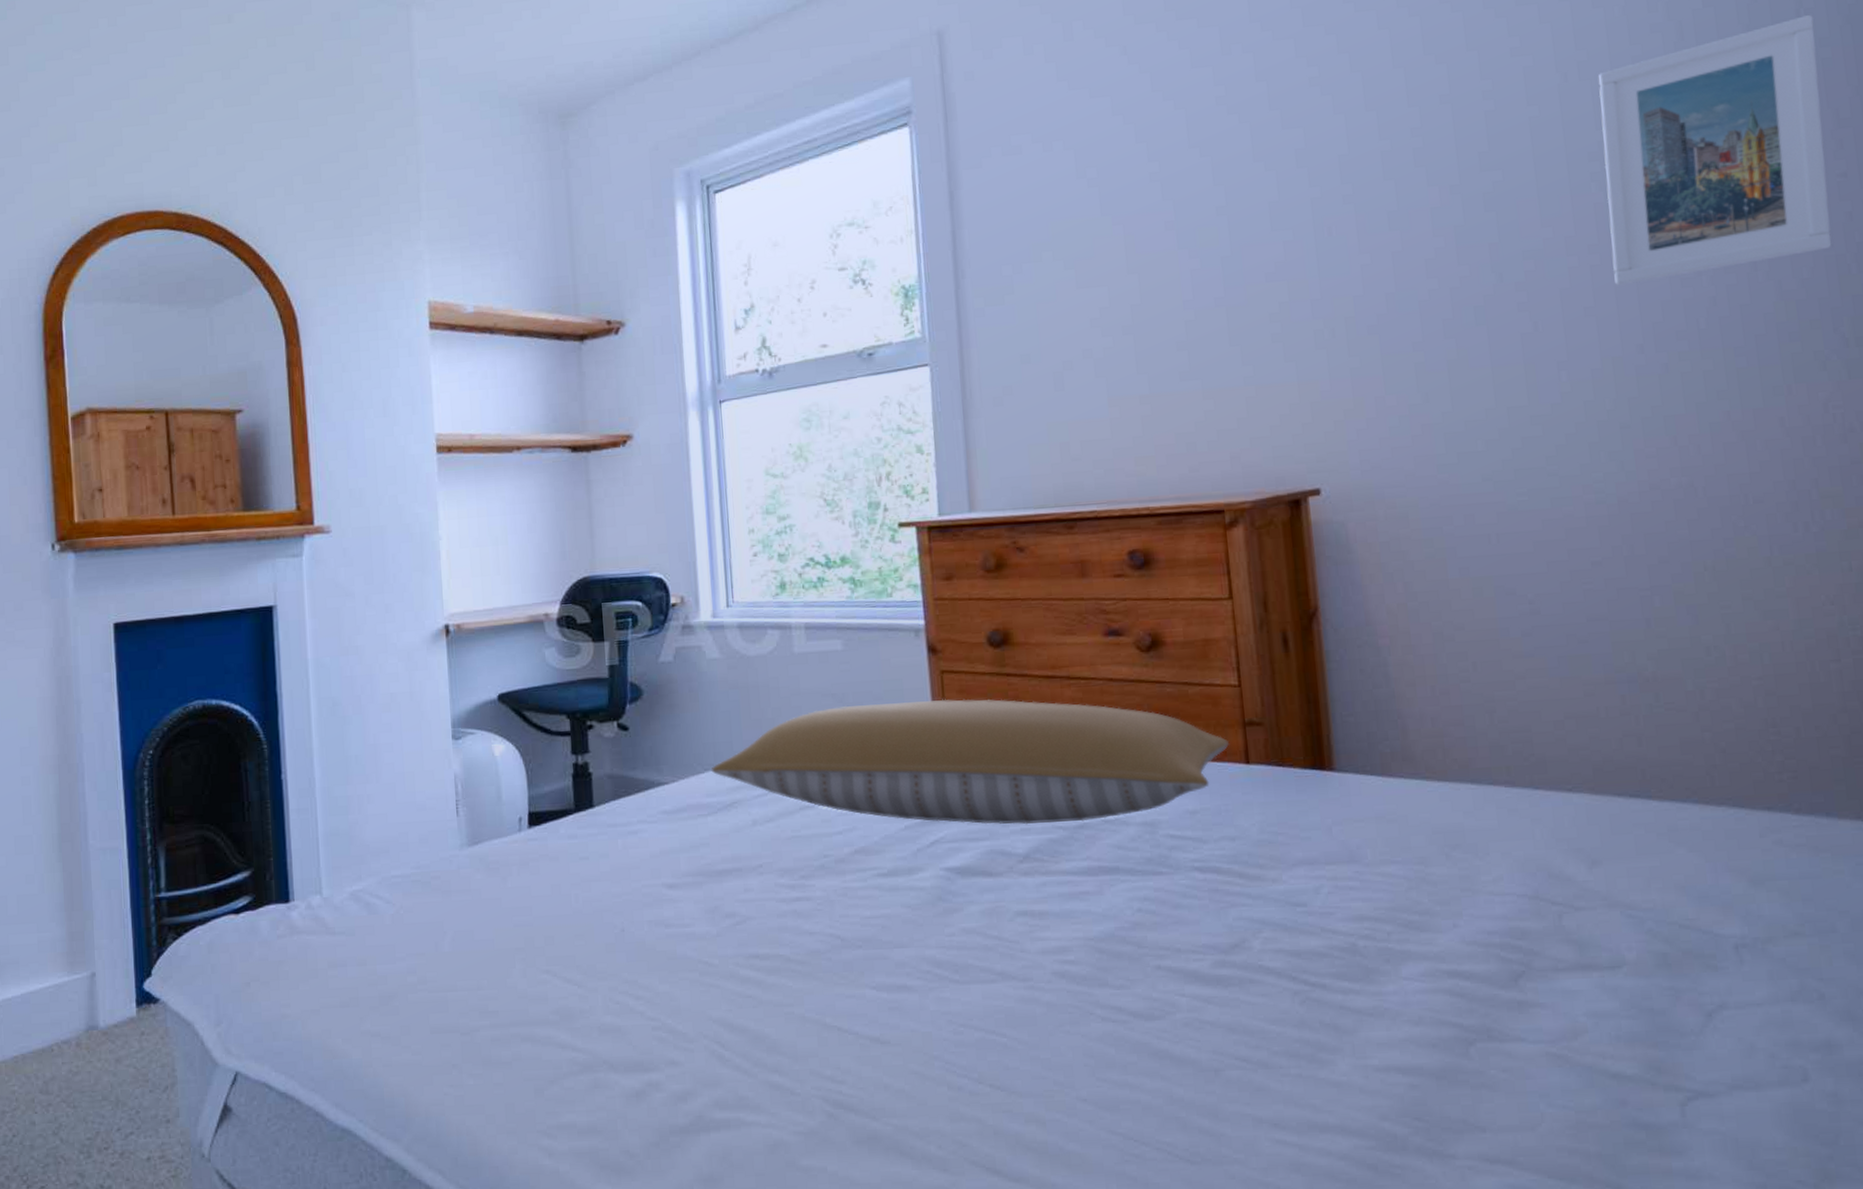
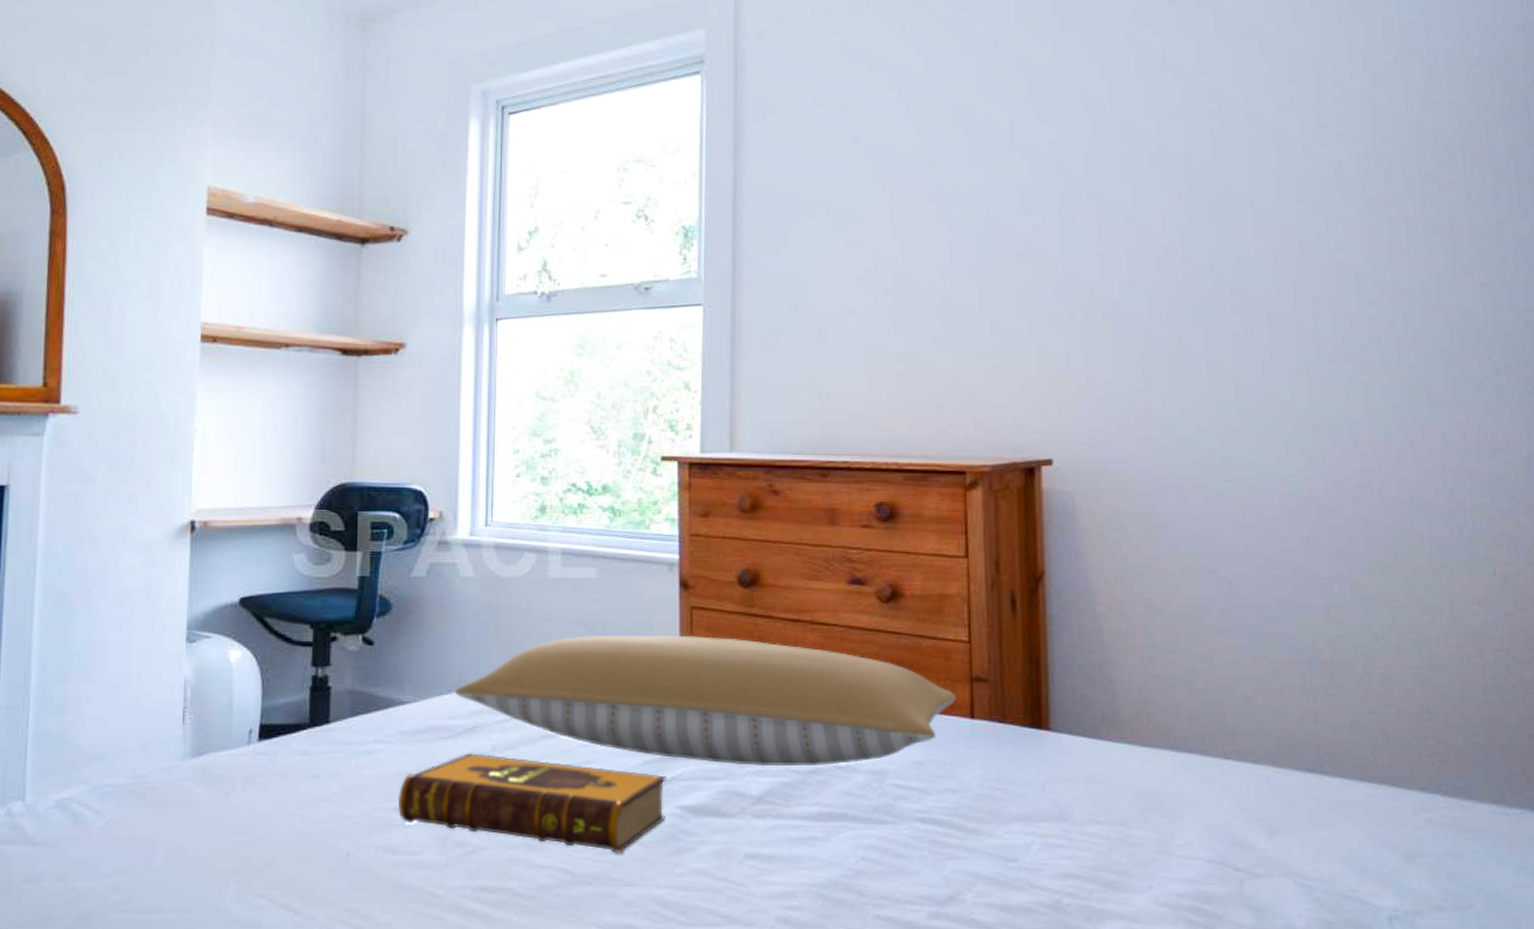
hardback book: none [665,828,931,918] -> present [397,753,667,854]
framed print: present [1598,14,1832,286] -> none [1306,81,1489,300]

